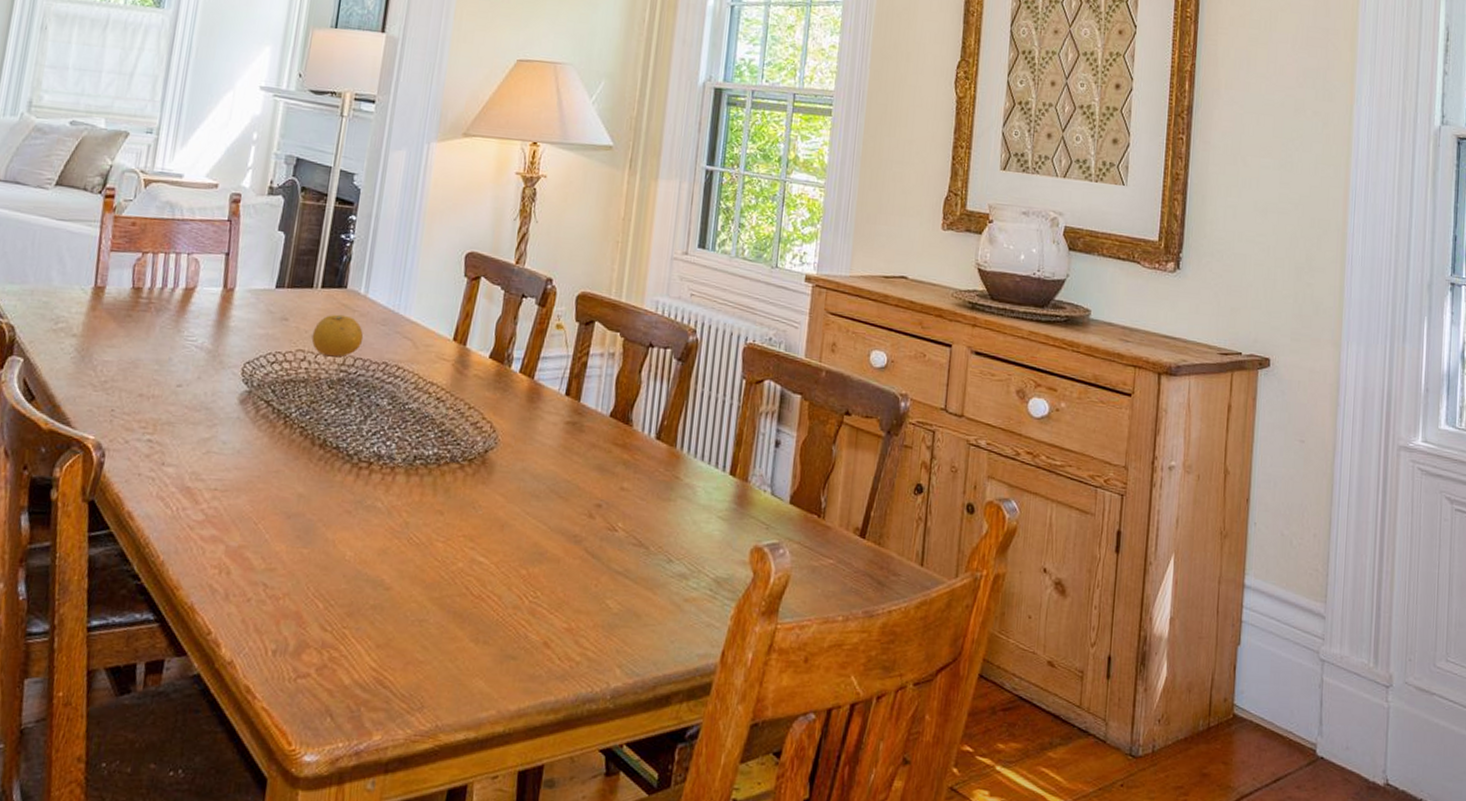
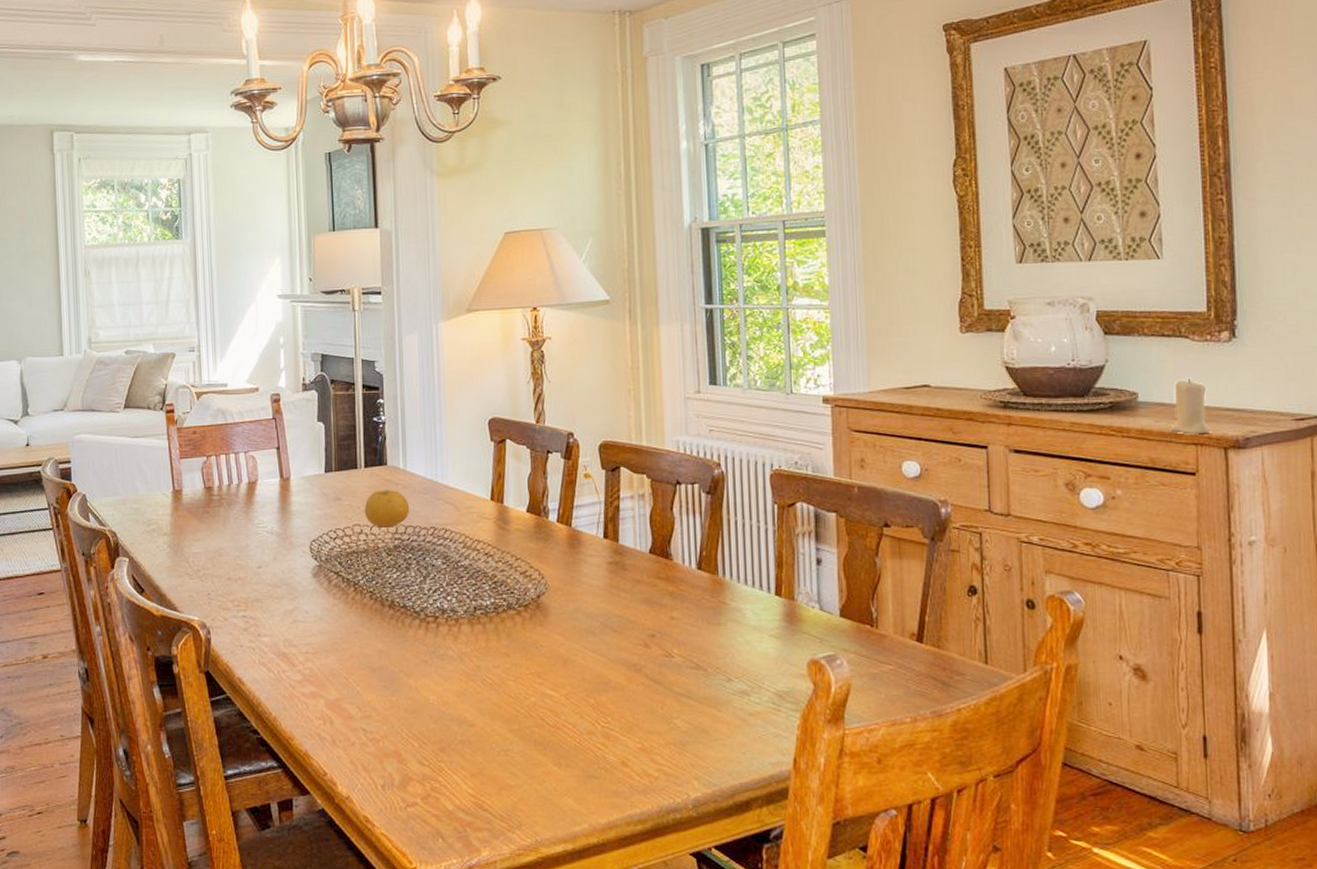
candle: none [1115,303,1149,358] -> present [1171,379,1211,435]

